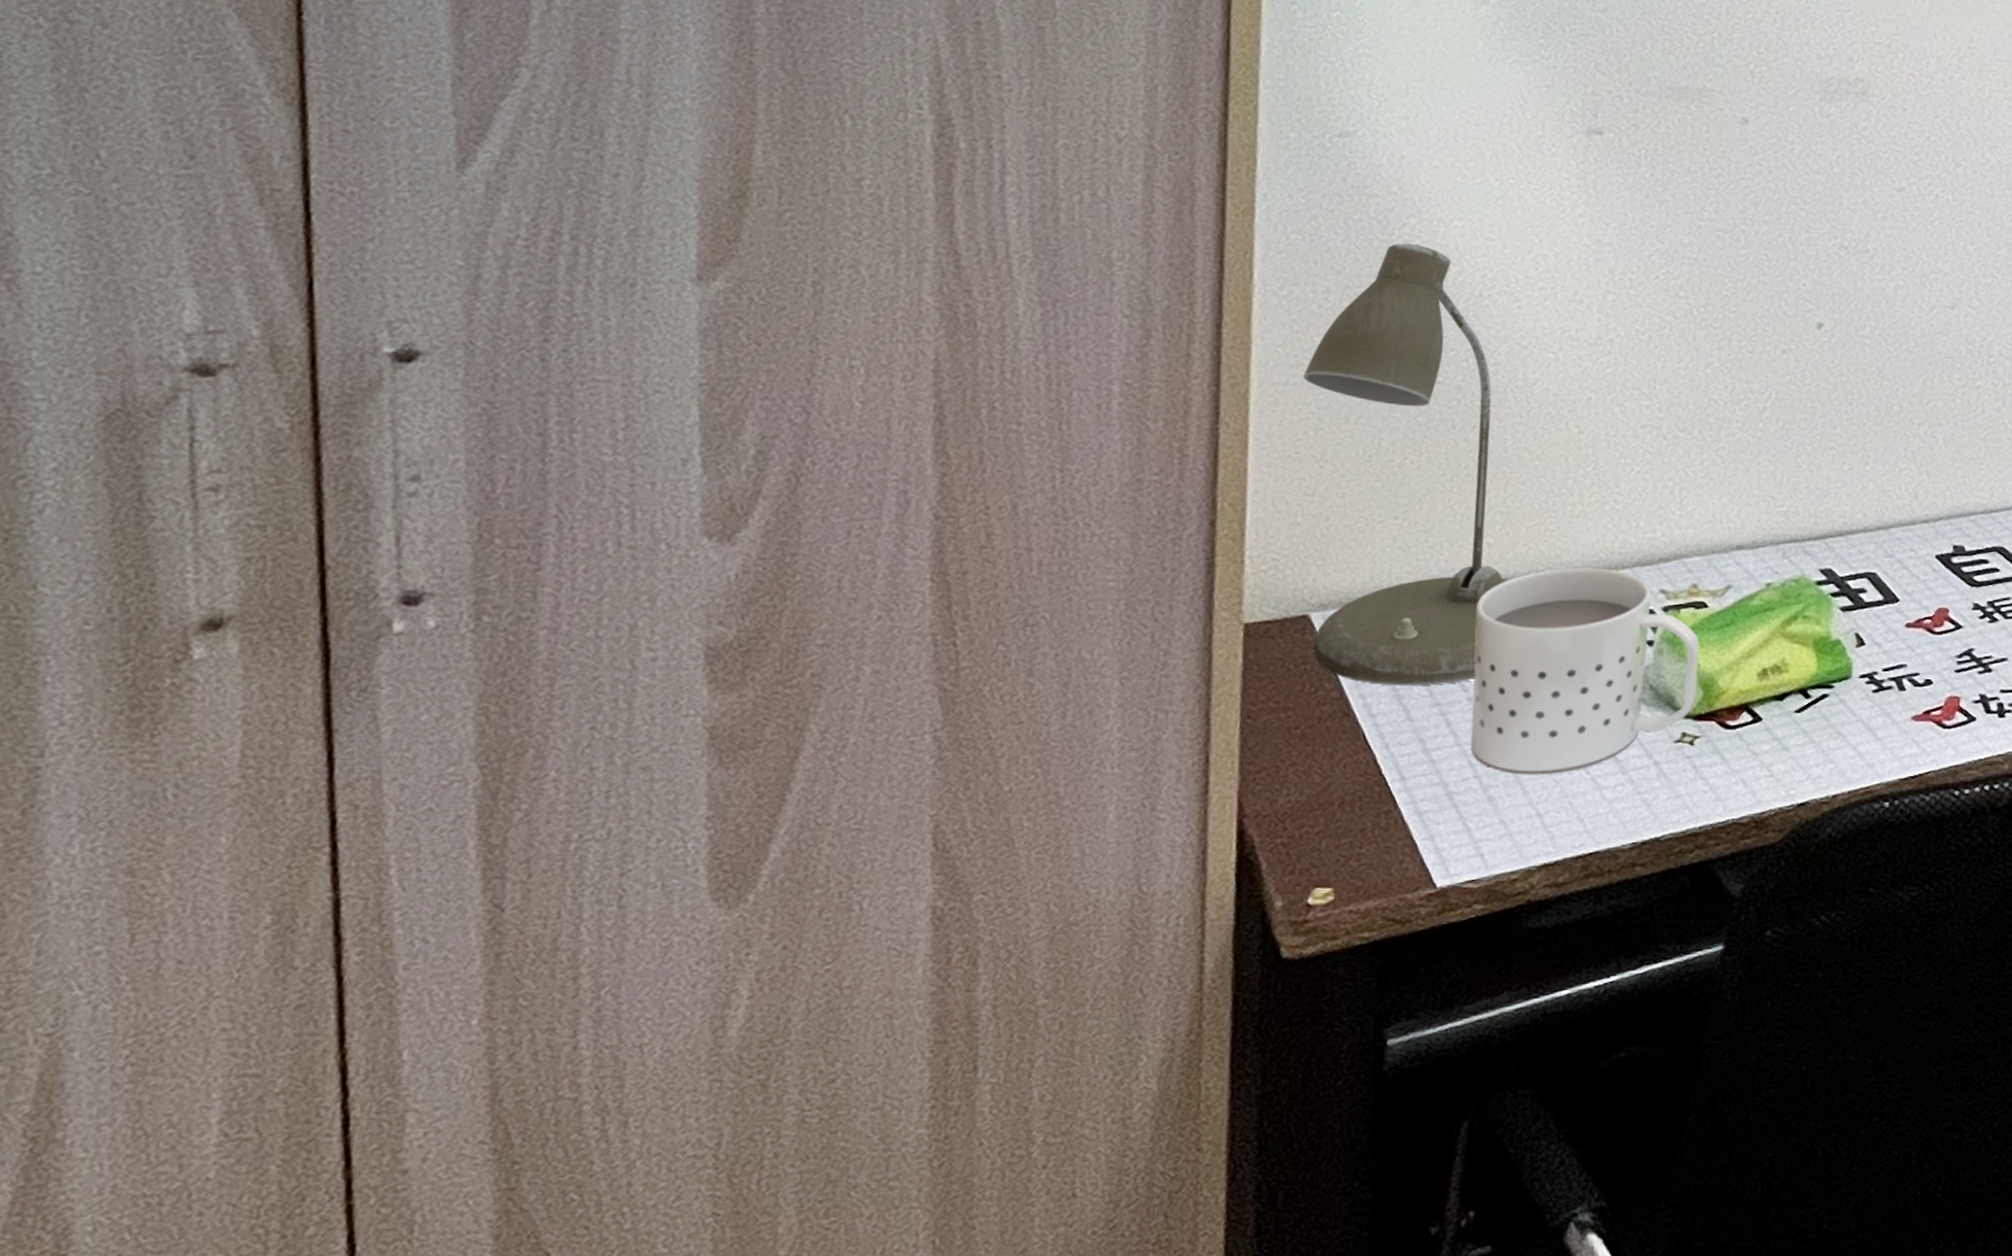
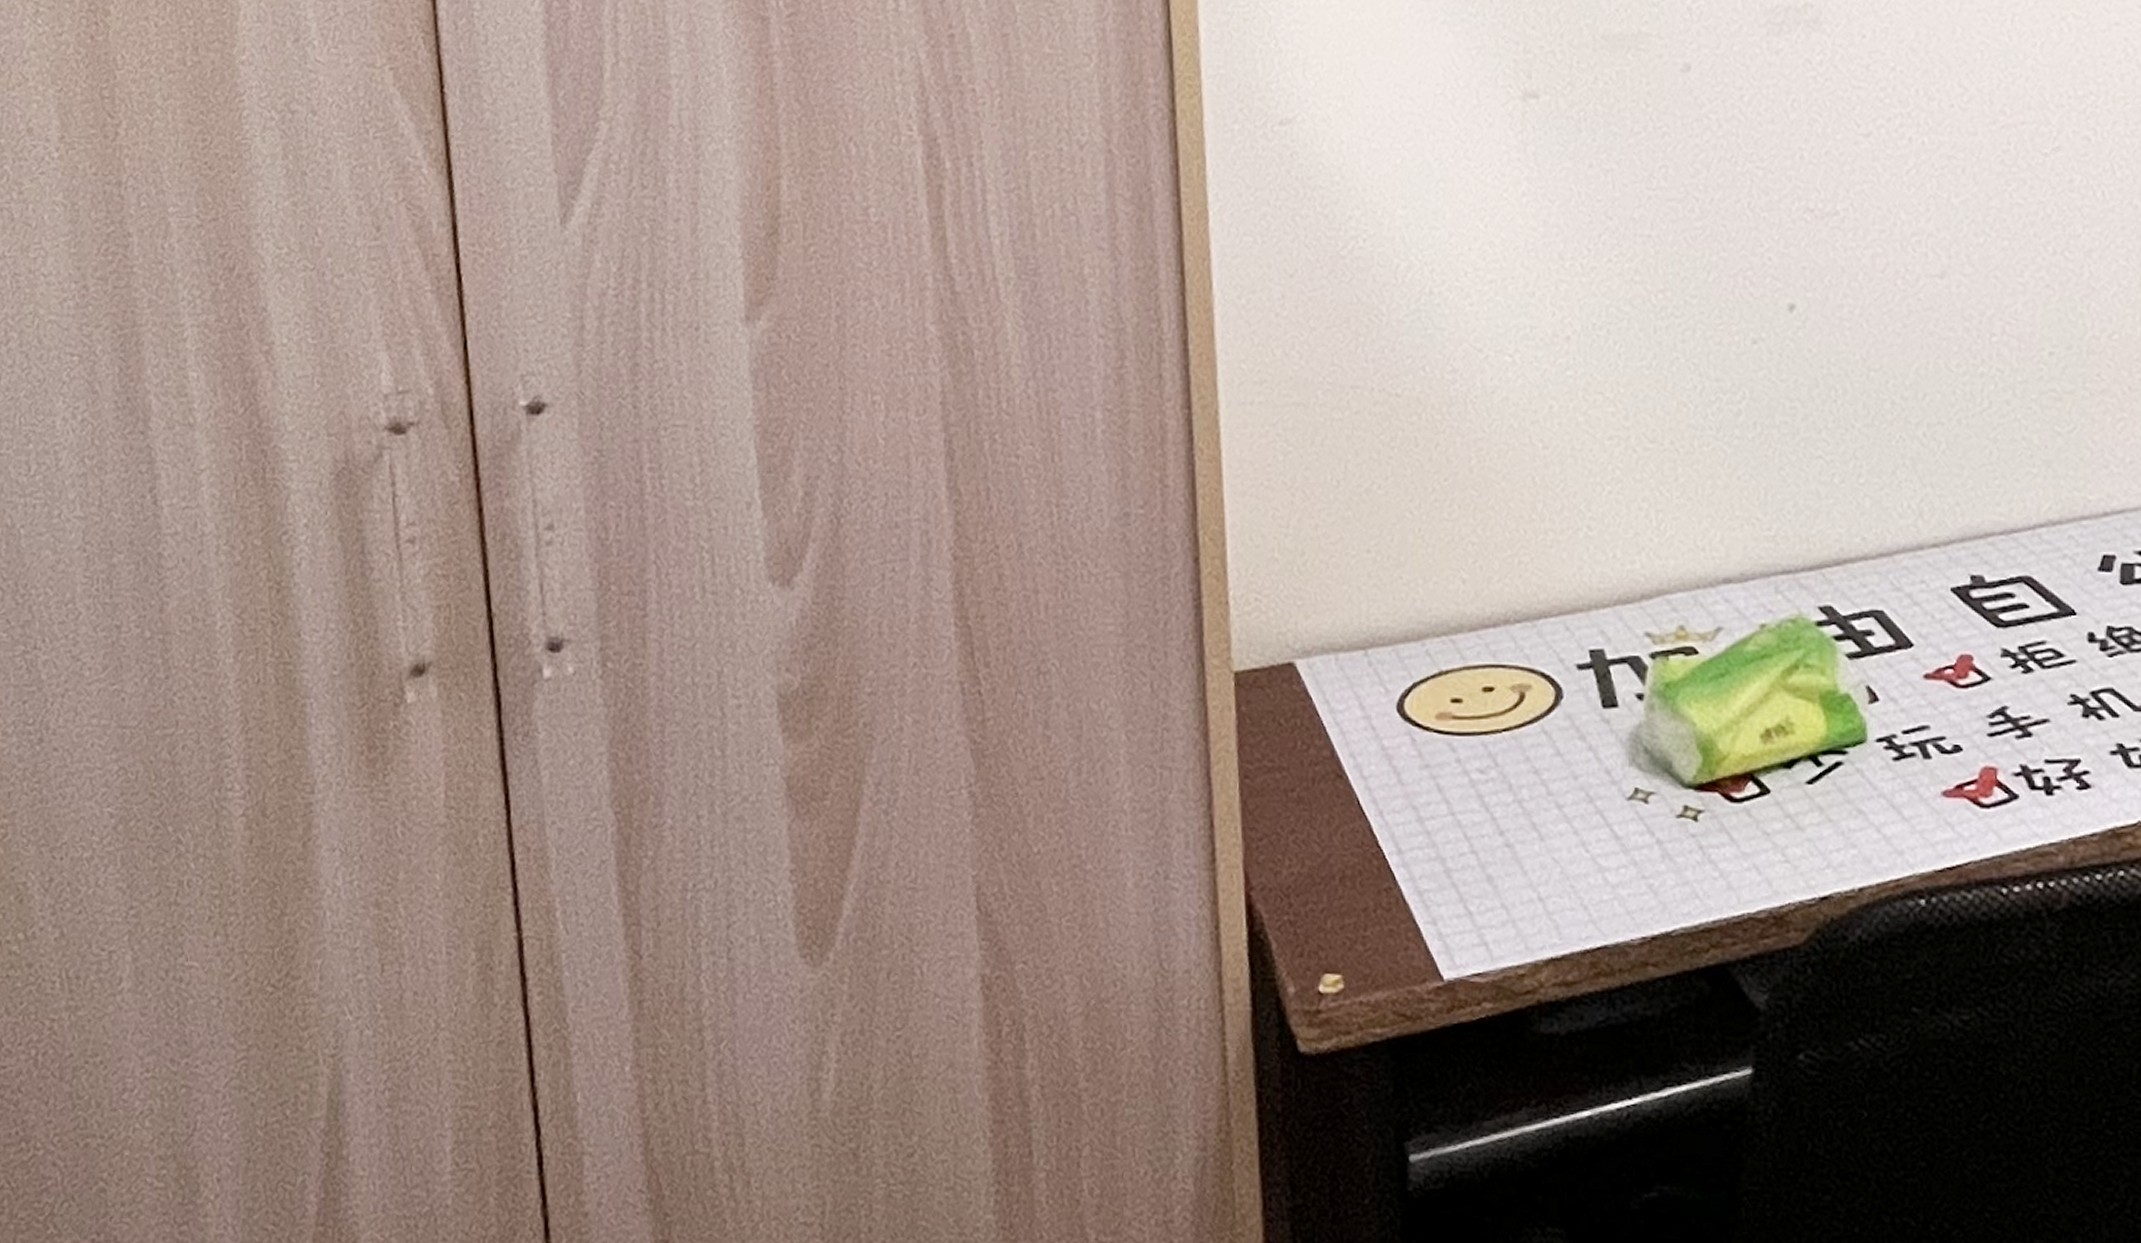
desk lamp: present [1303,243,1510,686] -> none [1267,239,1488,745]
mug: present [1470,568,1701,775] -> none [1456,607,1696,853]

